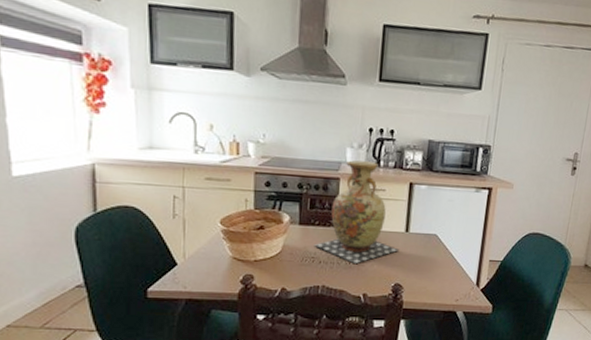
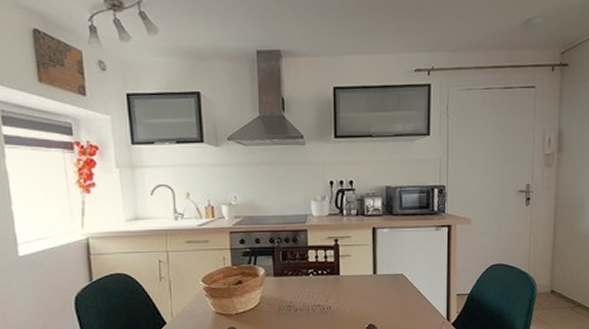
vase: present [314,160,400,263] -> none [289,212,370,308]

